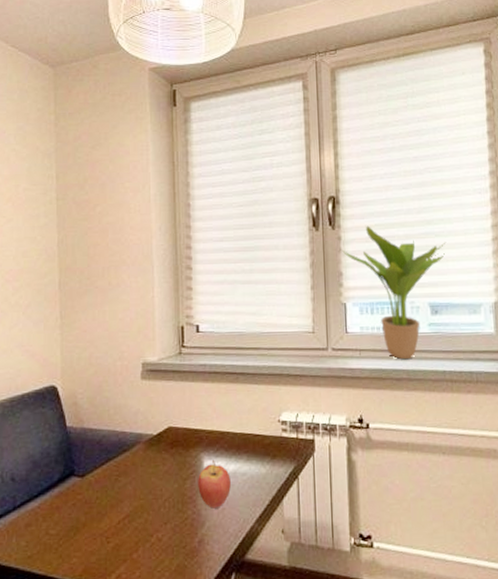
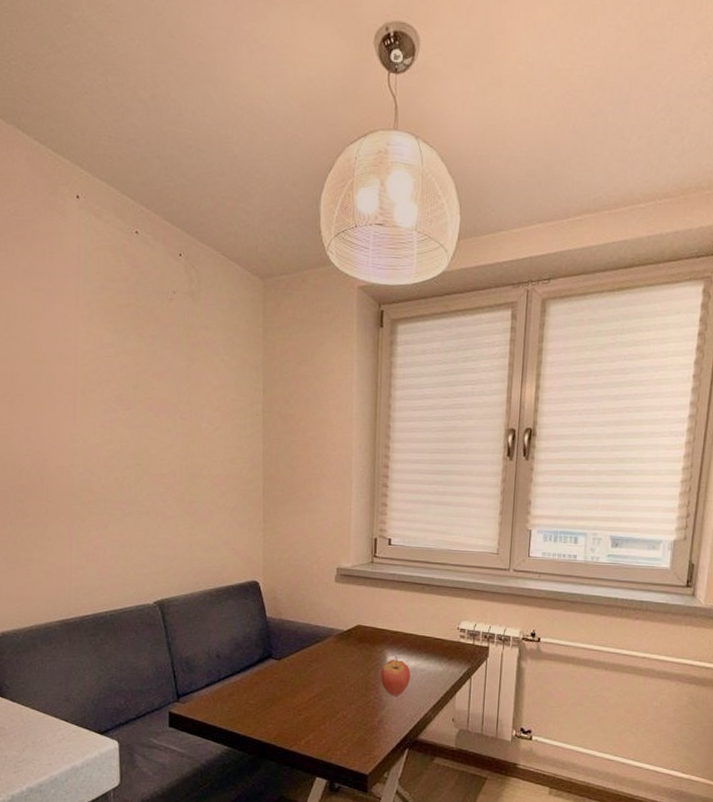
potted plant: present [342,226,446,360] -> none [533,459,636,585]

